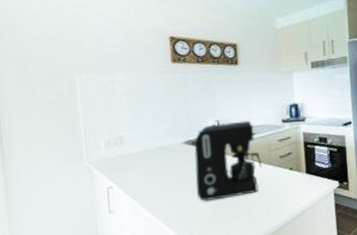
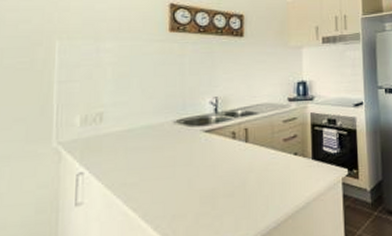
coffee maker: present [194,120,263,202] -> none [185,98,264,192]

